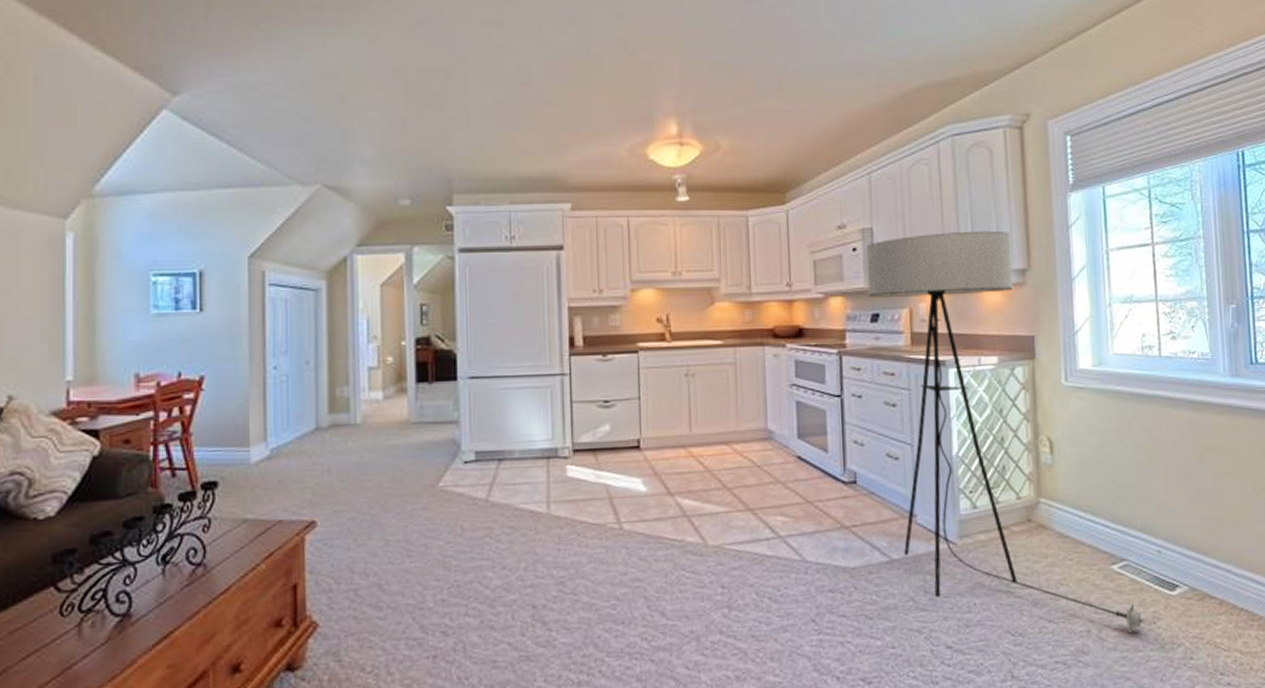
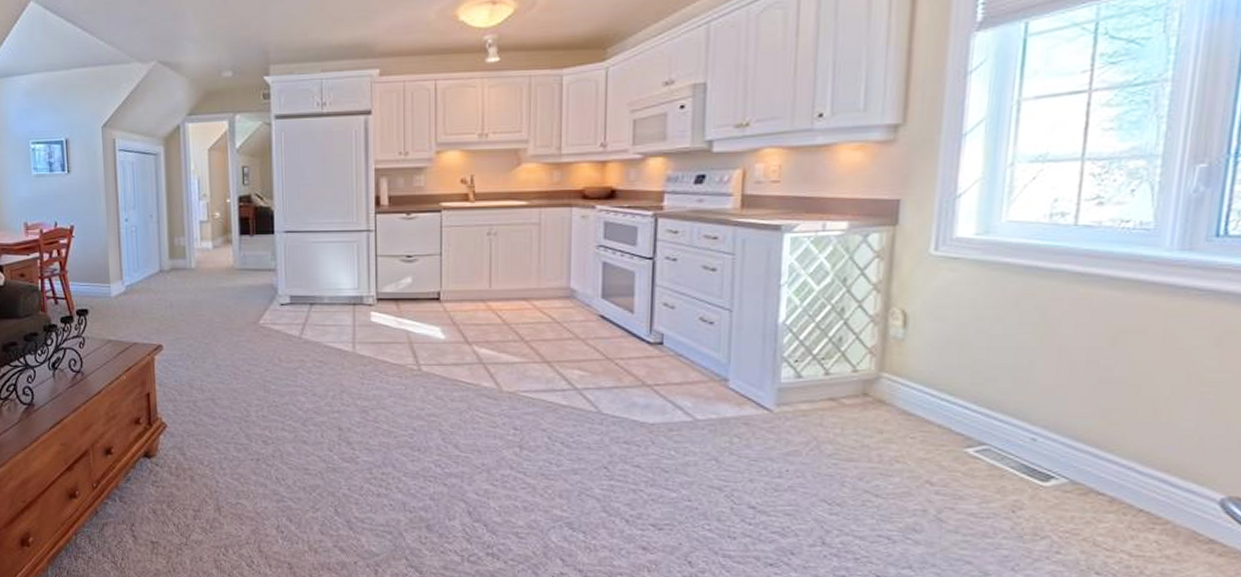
floor lamp: present [866,231,1152,634] -> none [694,81,1011,519]

